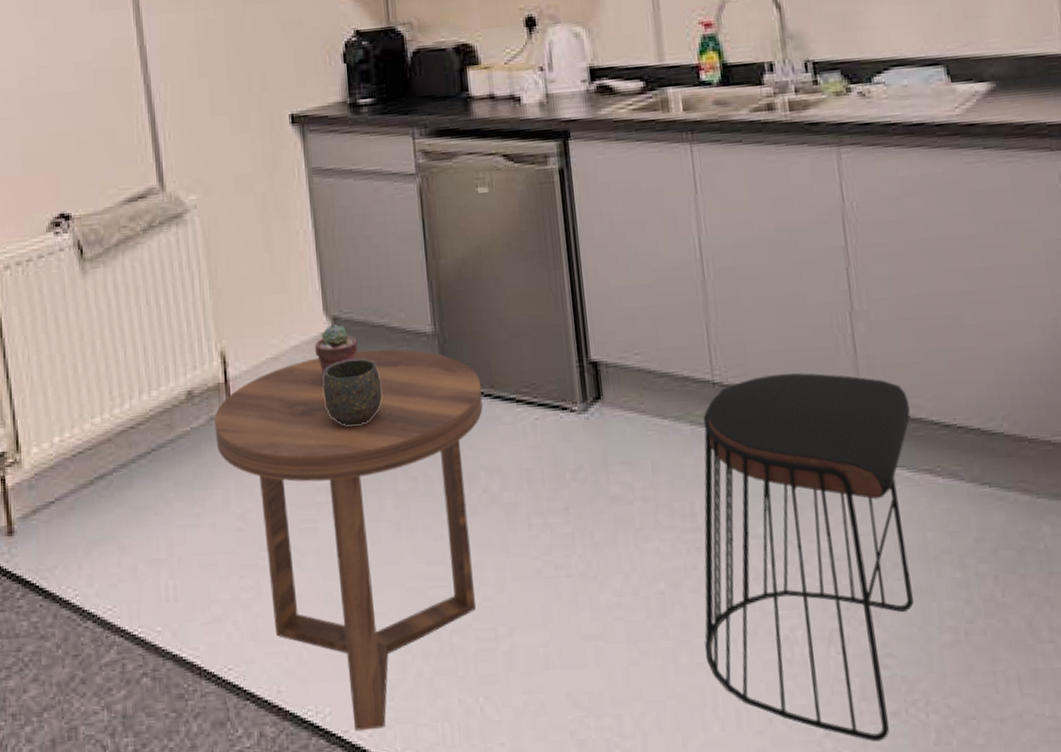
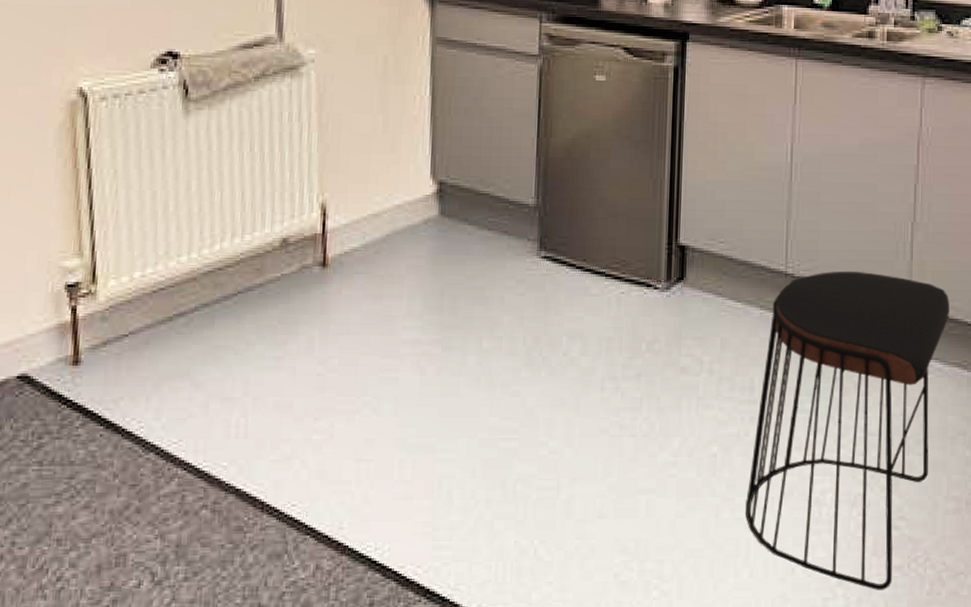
side table: present [214,349,483,731] -> none [306,215,574,567]
potted succulent: present [314,323,358,377] -> none [417,187,461,237]
mug: present [323,358,382,426] -> none [420,223,479,285]

